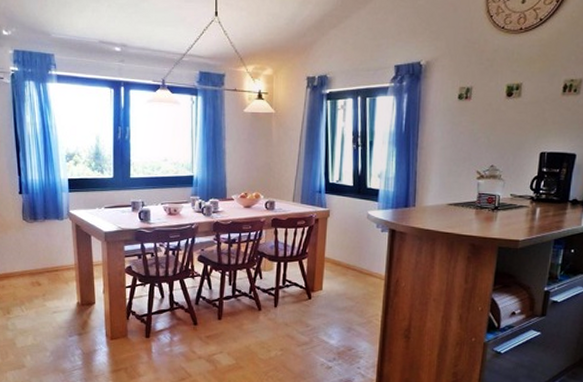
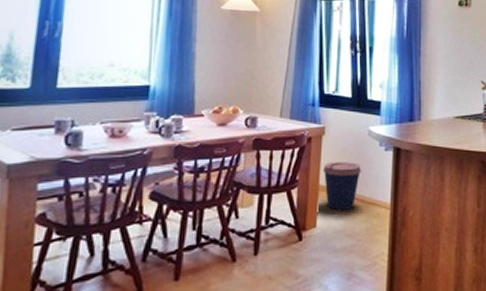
coffee cup: none [328,239,361,278] -> present [322,162,362,210]

